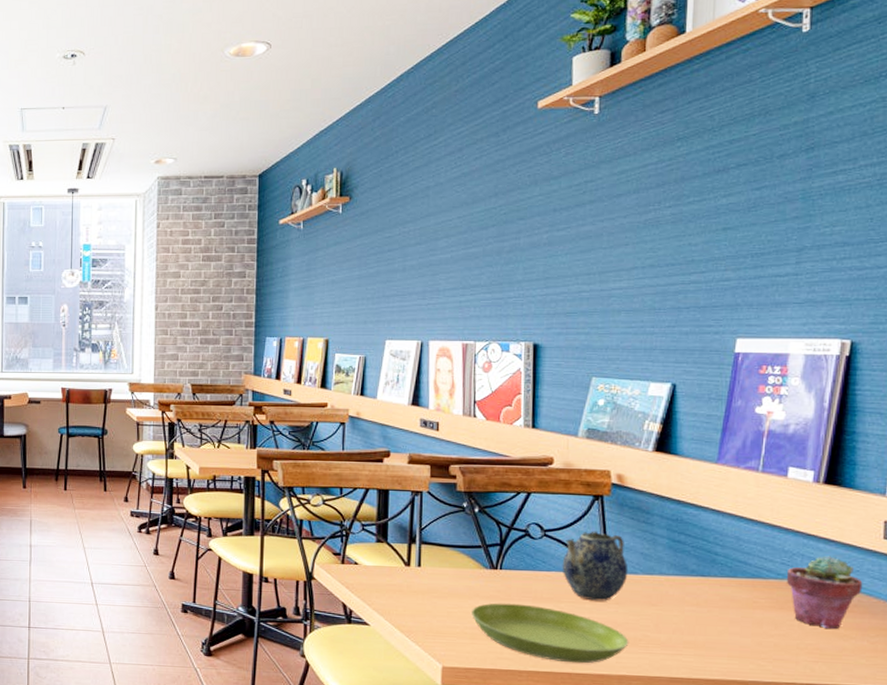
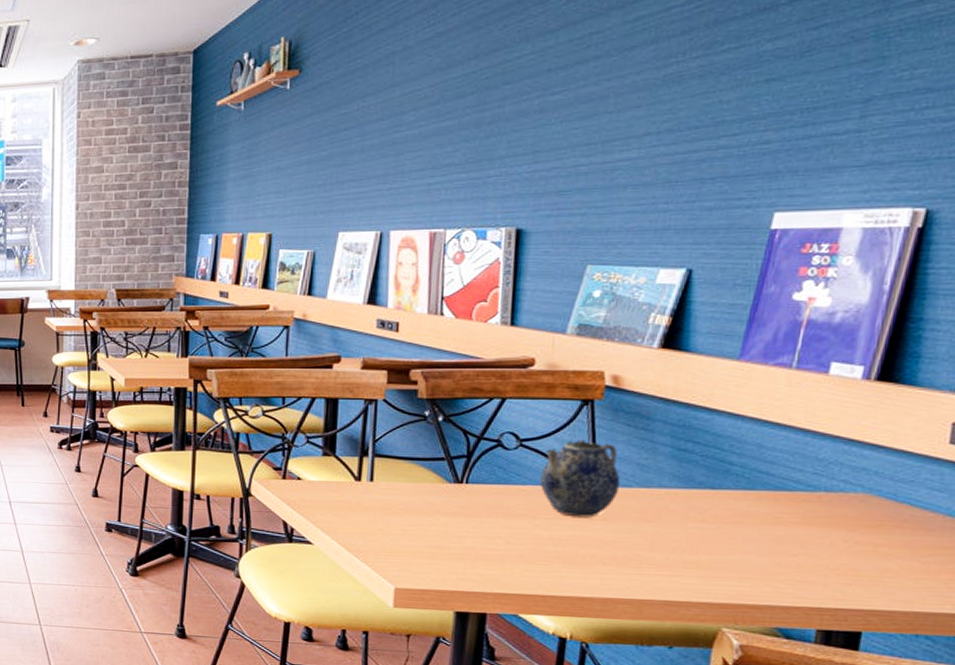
saucer: present [471,603,629,664] -> none [430,519,617,586]
potted succulent: present [786,556,863,629] -> none [817,464,918,547]

